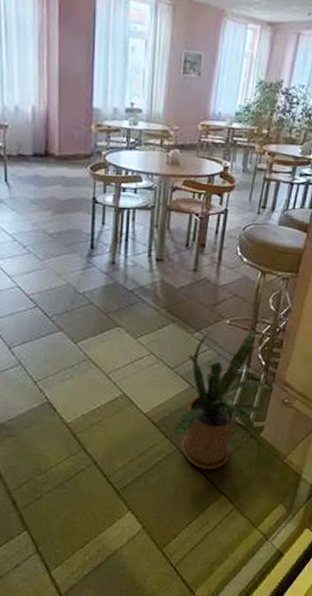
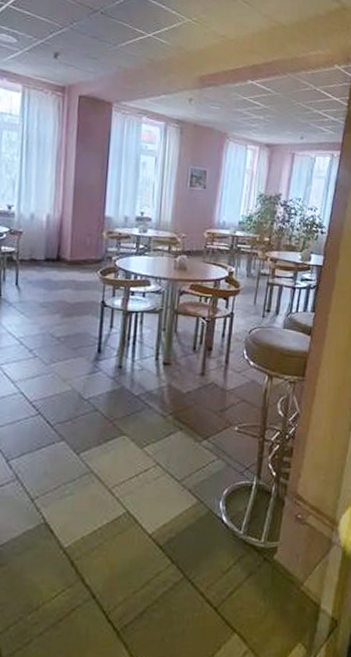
house plant: present [172,323,276,470] -> none [179,430,288,602]

